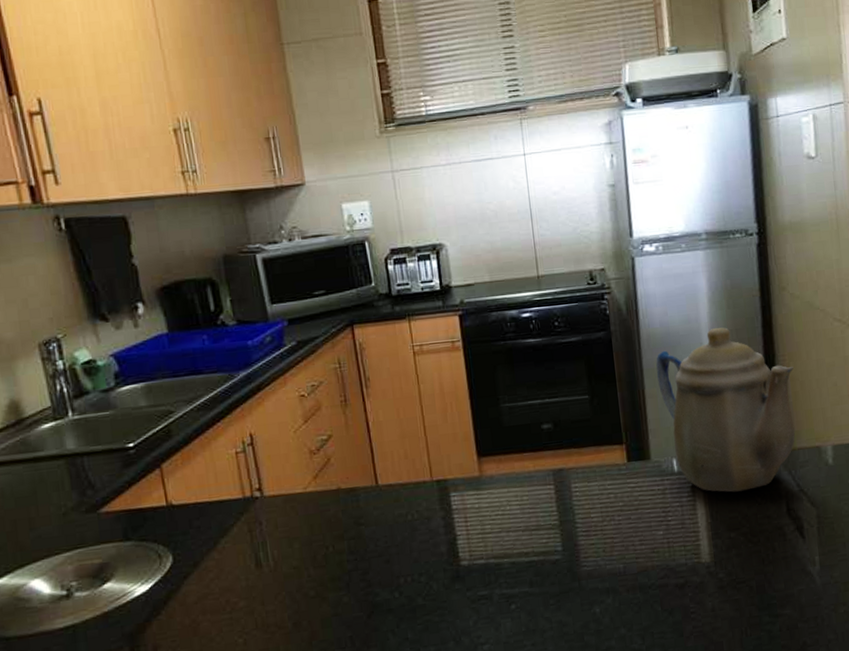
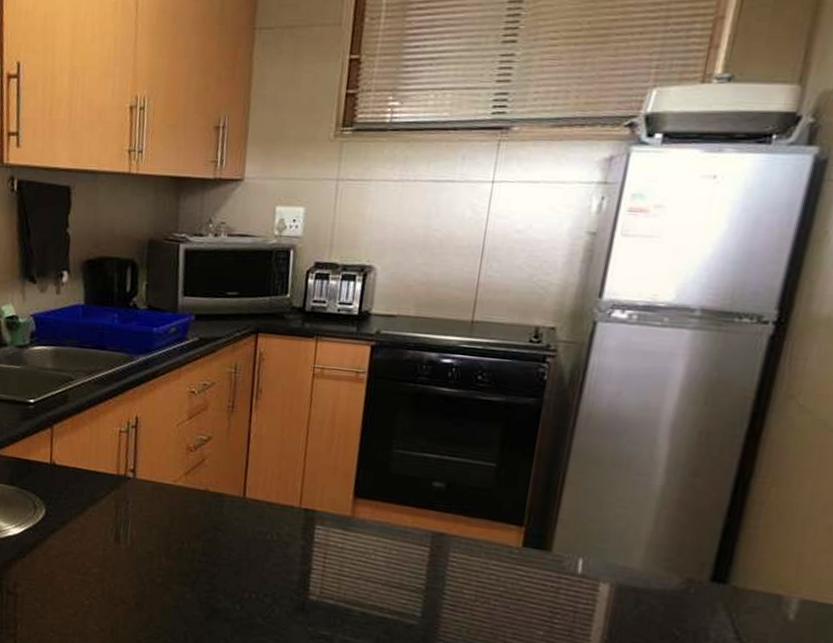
teapot: present [656,327,796,492] -> none [583,423,775,620]

